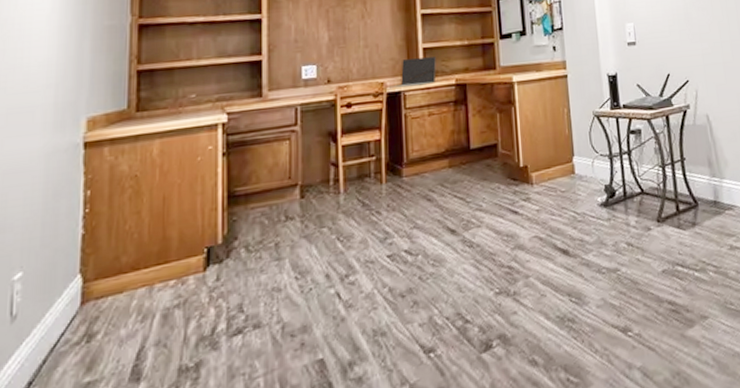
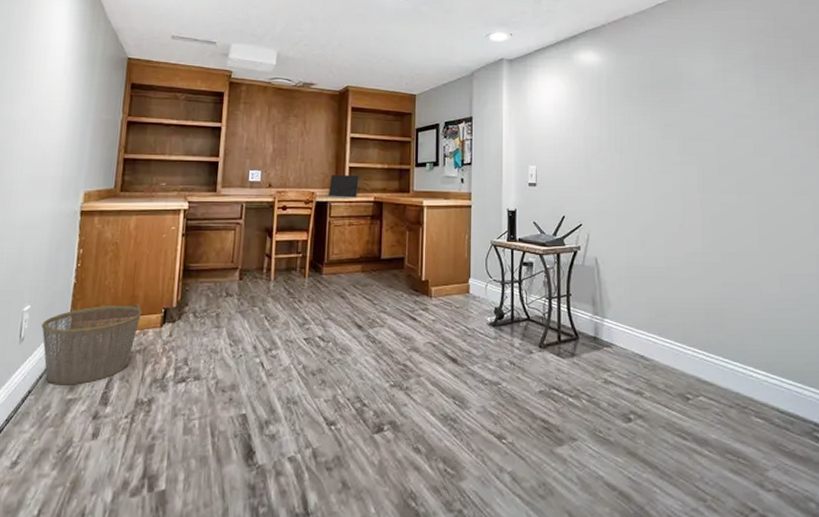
basket: none [41,247,178,368] -> present [41,303,142,385]

